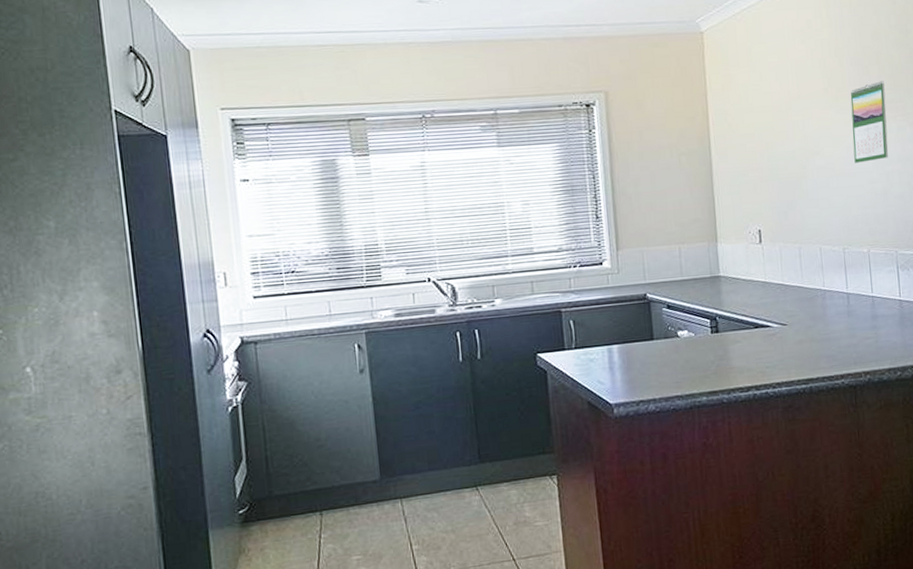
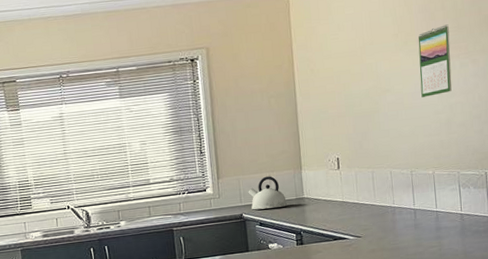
kettle: none [653,248,701,290] -> present [248,176,288,210]

